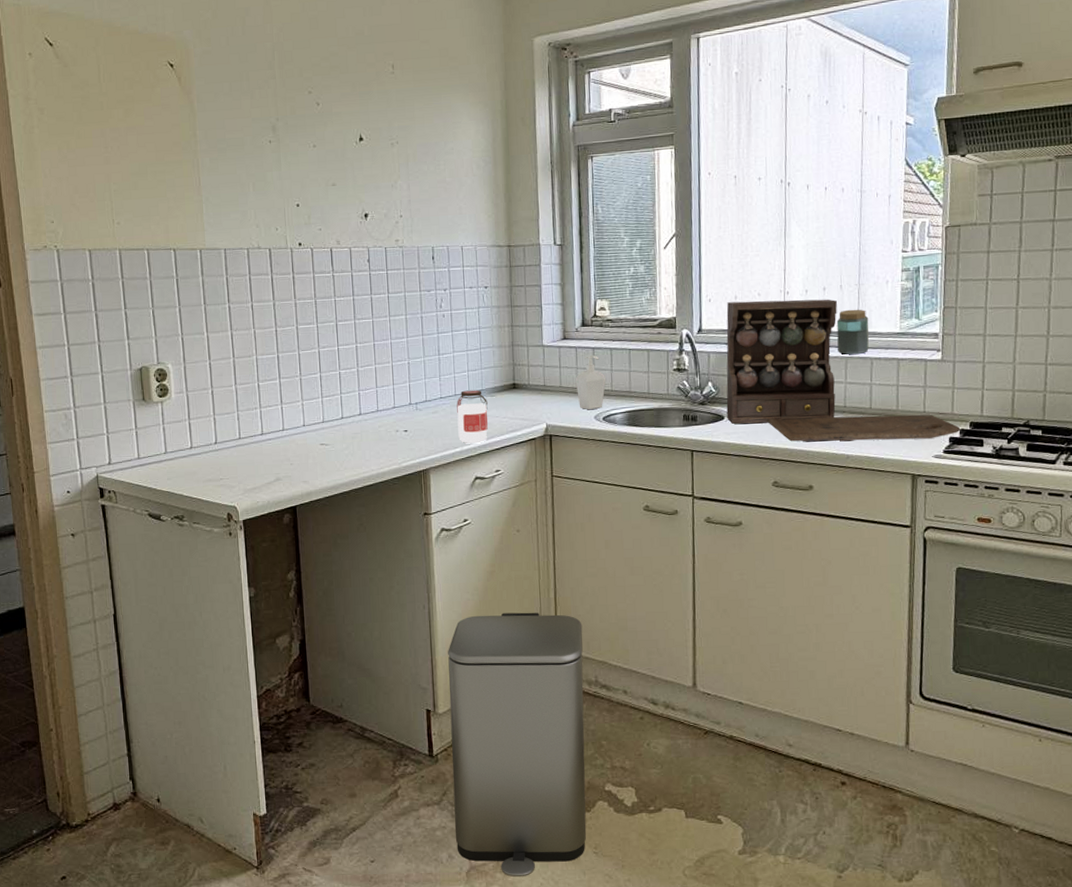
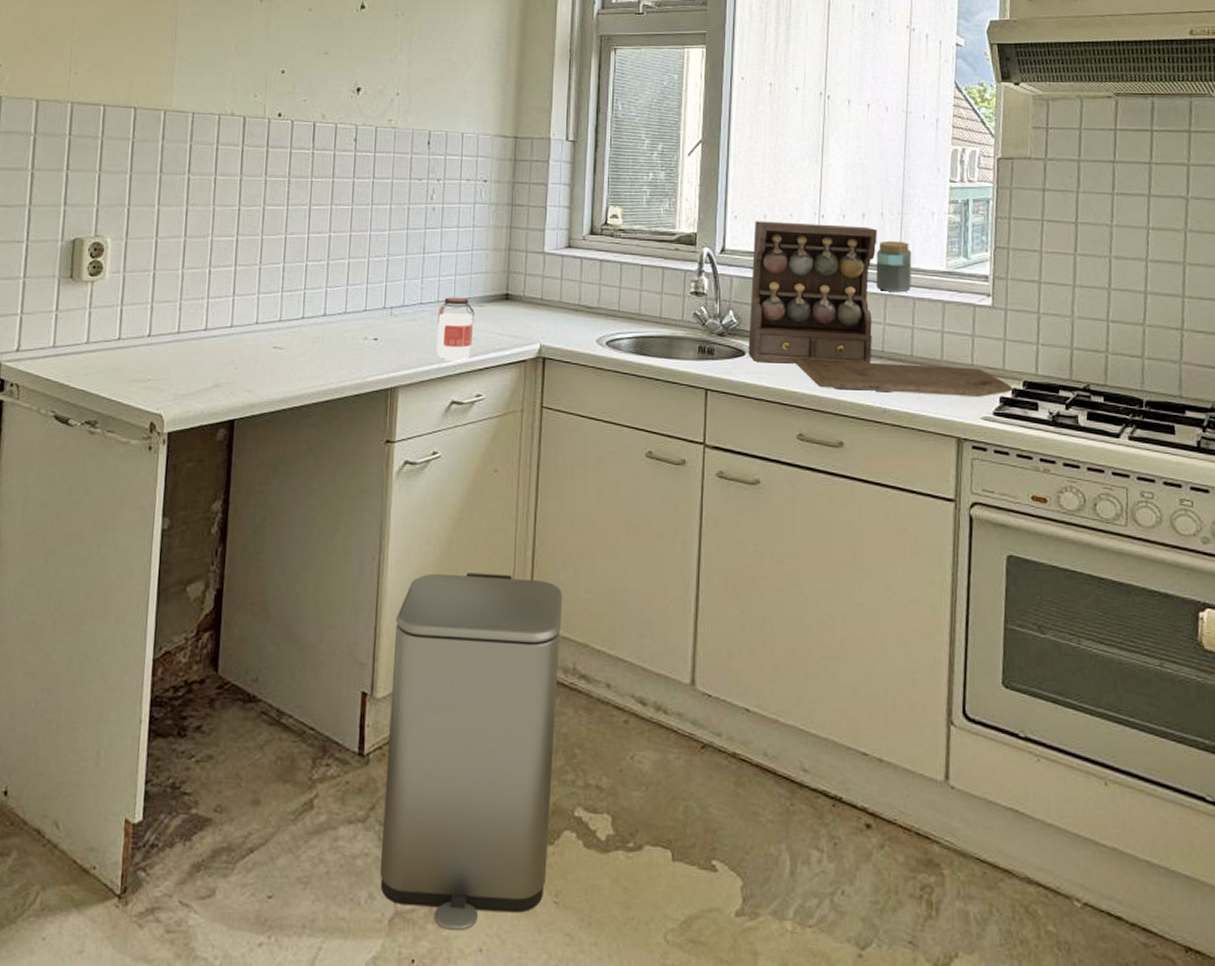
soap bottle: present [575,355,607,410] -> none [577,269,613,332]

